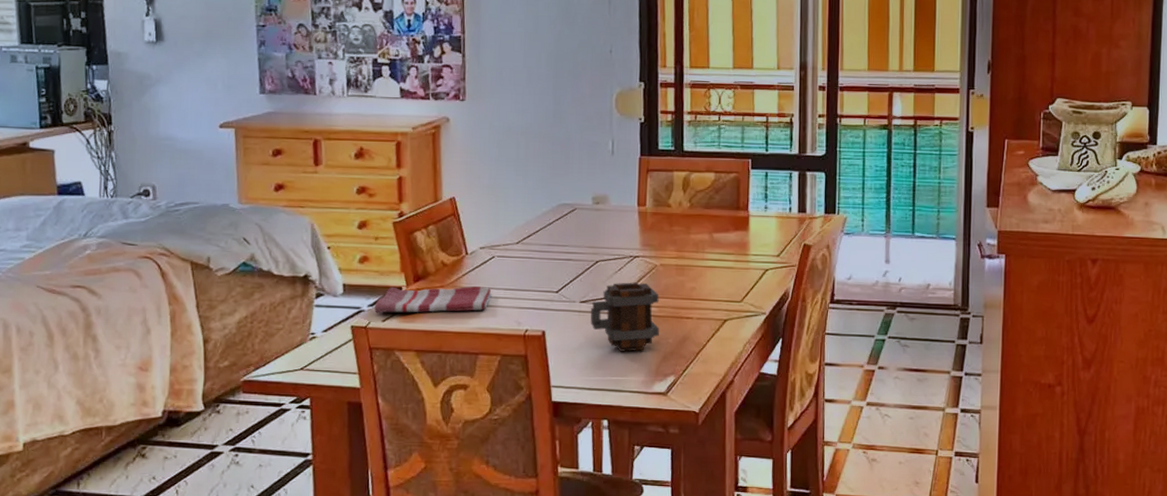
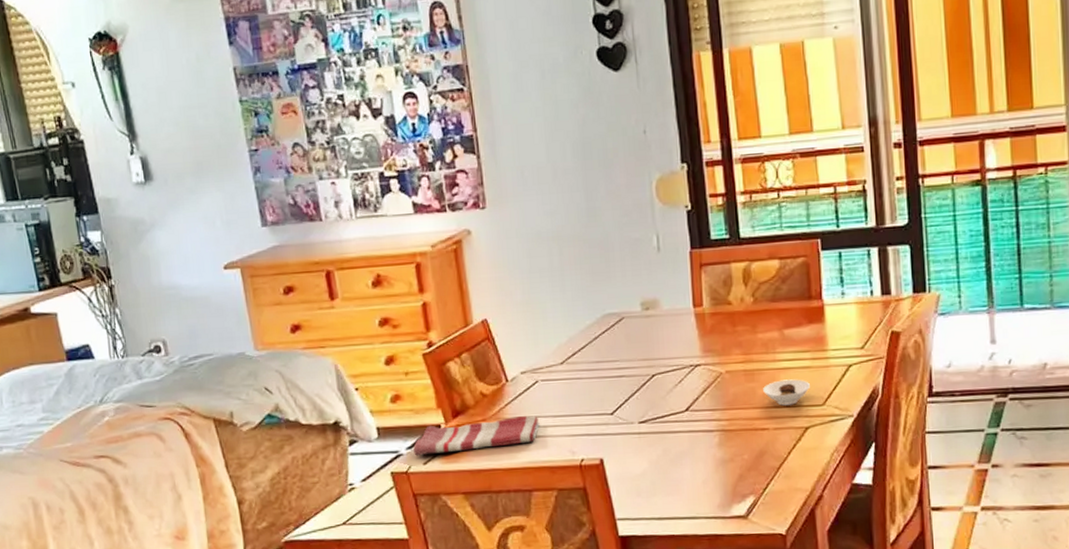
mug: present [590,282,659,352] -> none [651,394,732,474]
saucer: none [691,276,731,299] -> present [763,379,810,406]

